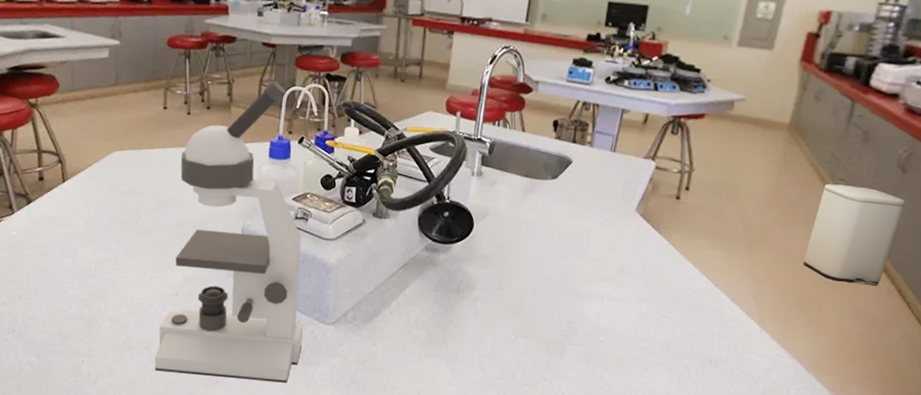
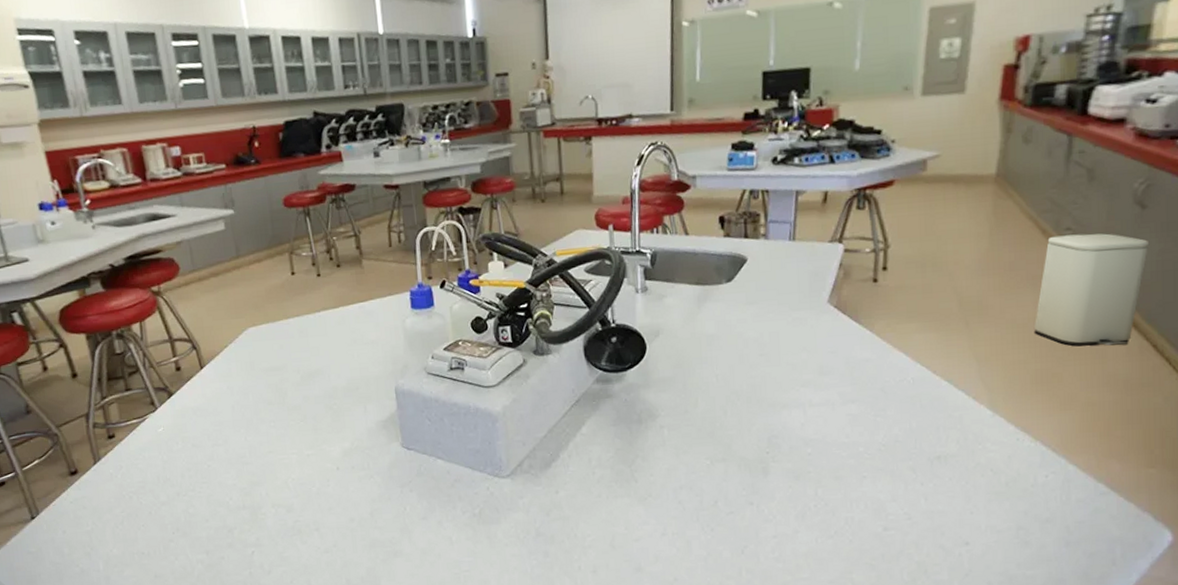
microscope: present [154,80,303,383] -> none [318,224,479,552]

